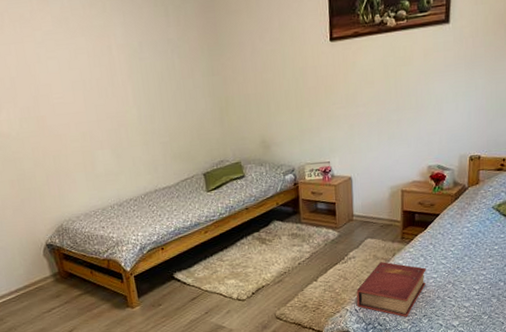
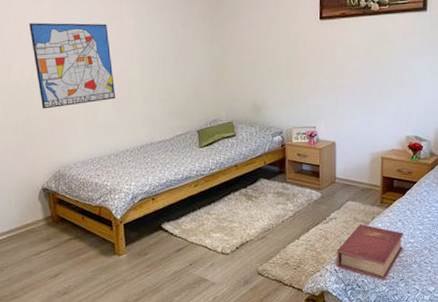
wall art: none [11,61,114,161] -> present [29,22,116,109]

